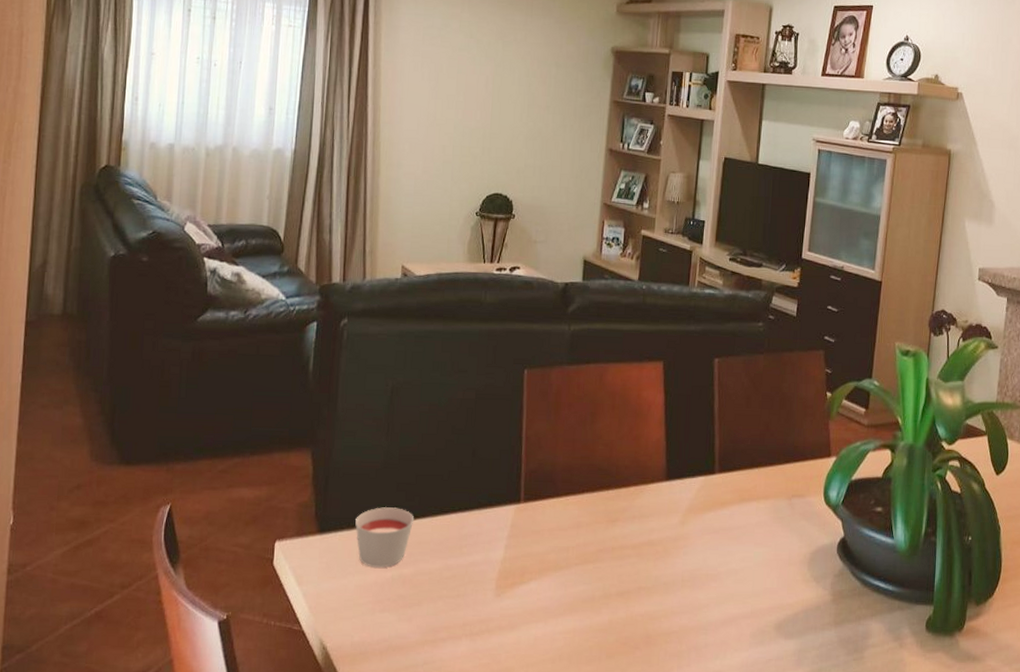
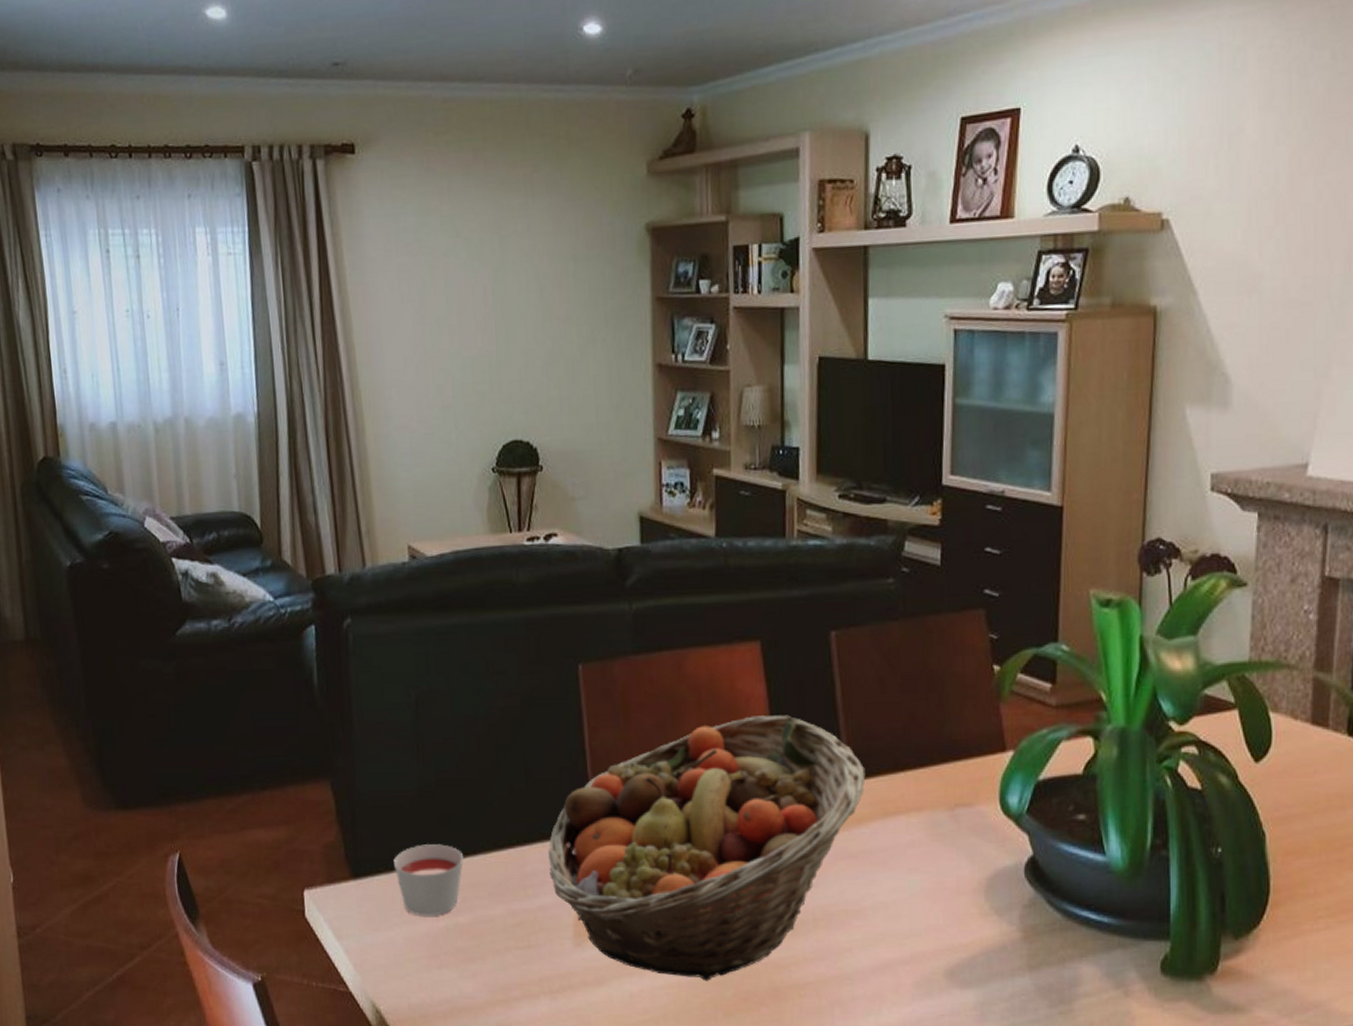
fruit basket: none [482,419,731,628] -> present [548,715,866,981]

